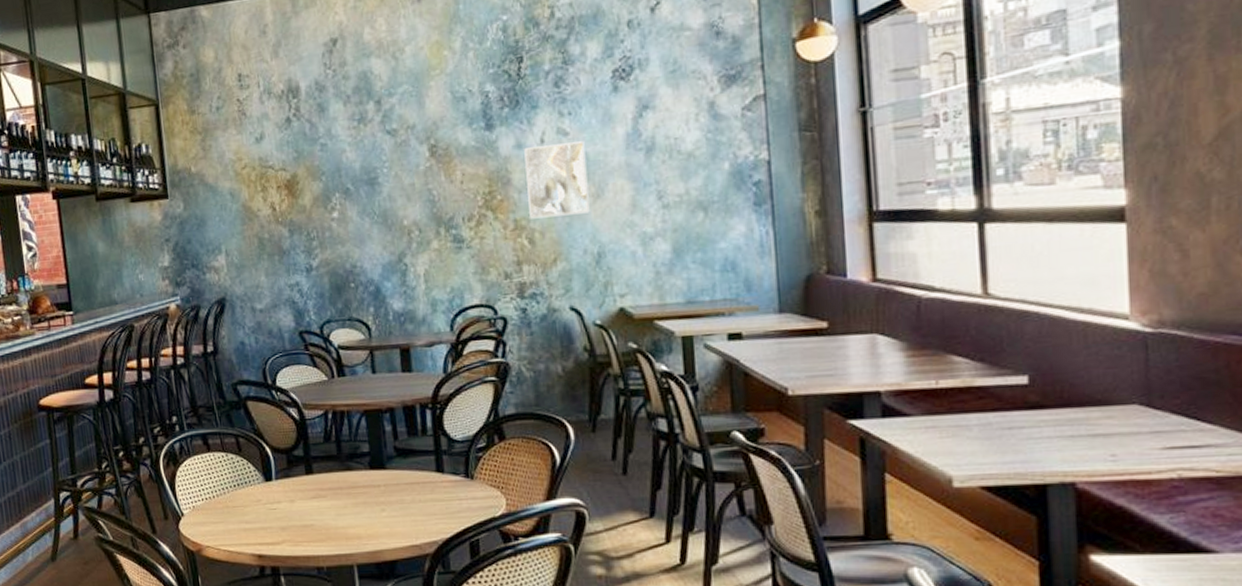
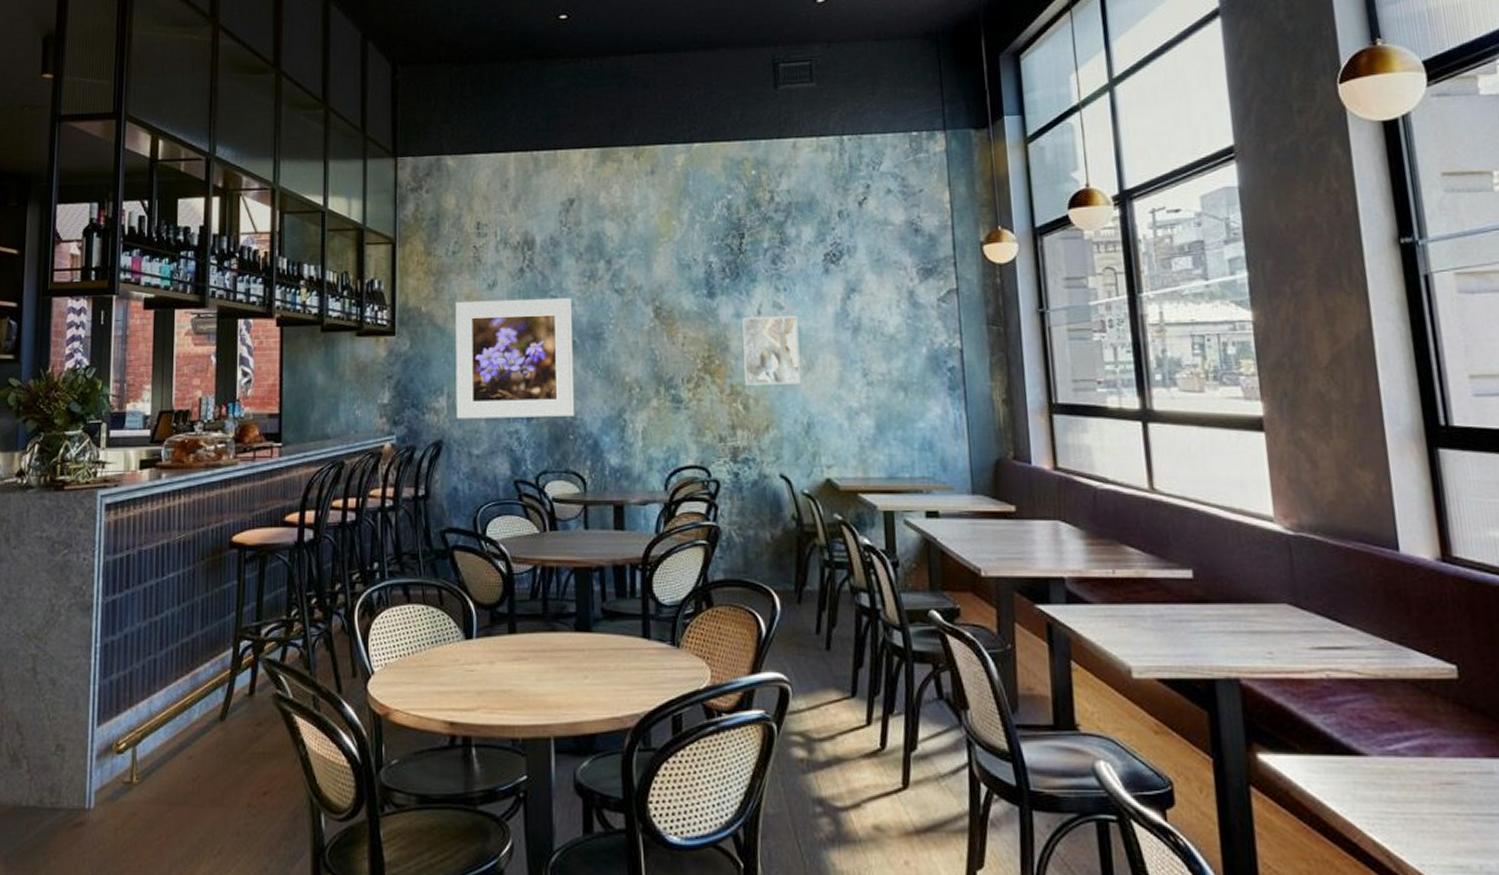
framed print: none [224,143,353,276] -> present [455,297,574,419]

